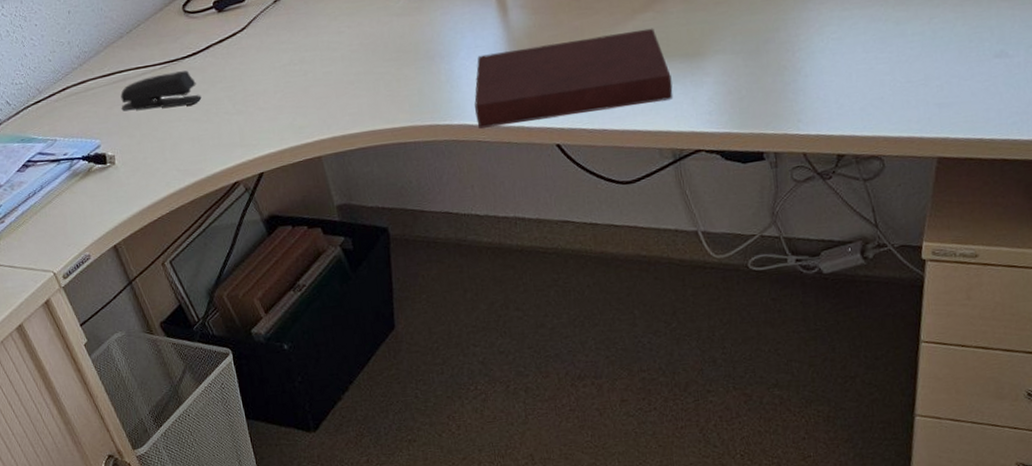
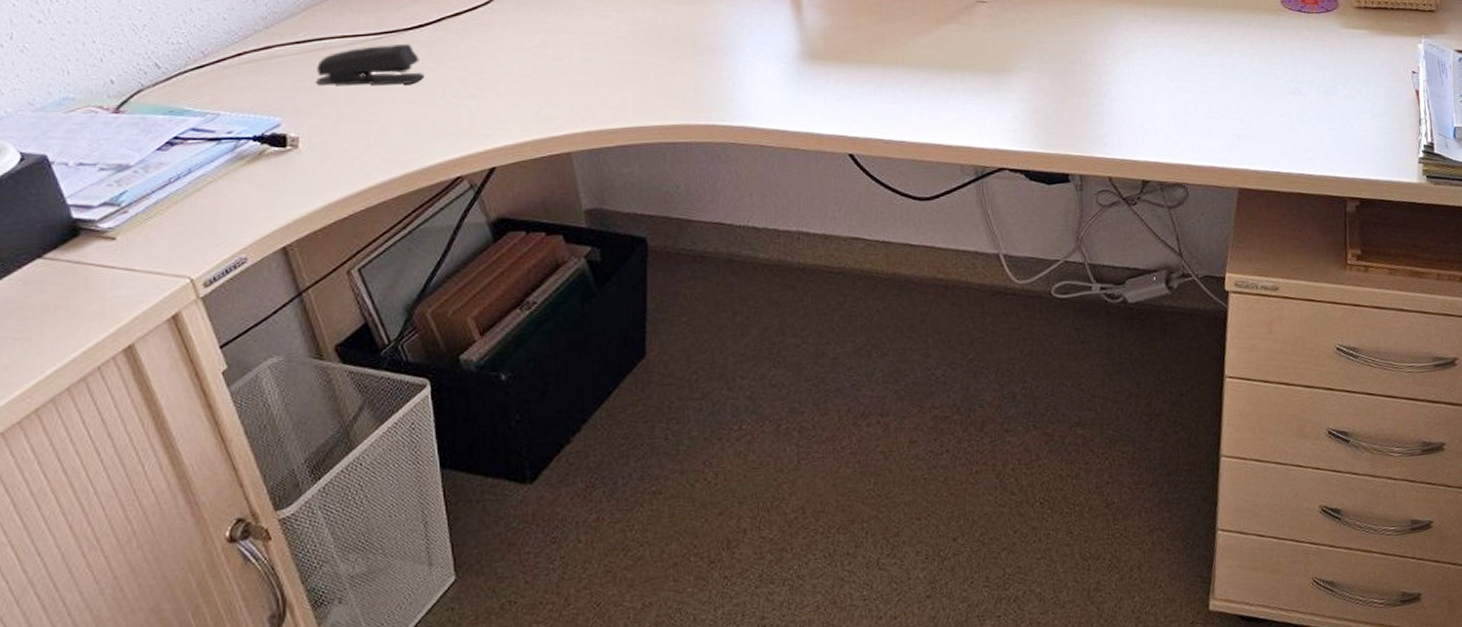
notebook: present [474,28,673,129] -> none [759,39,977,132]

